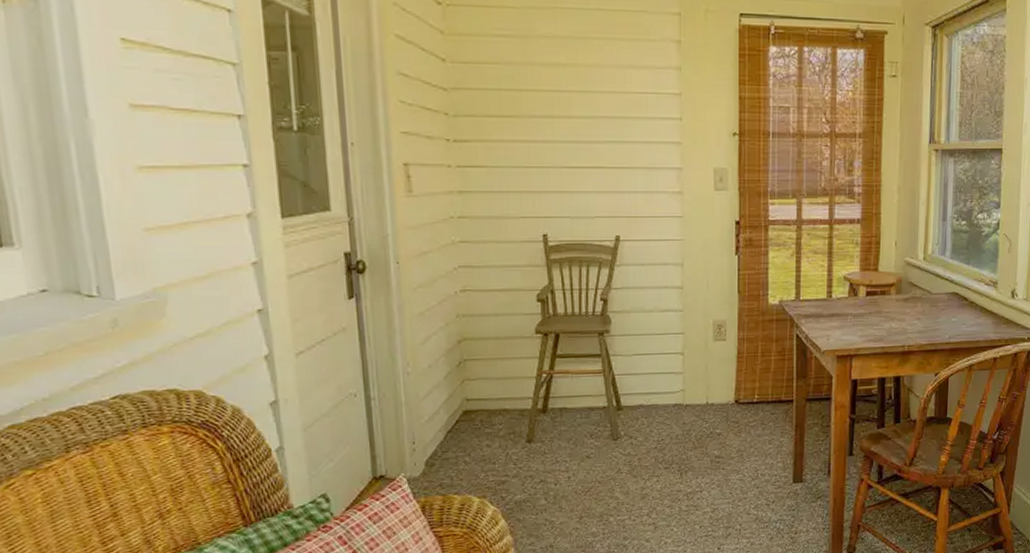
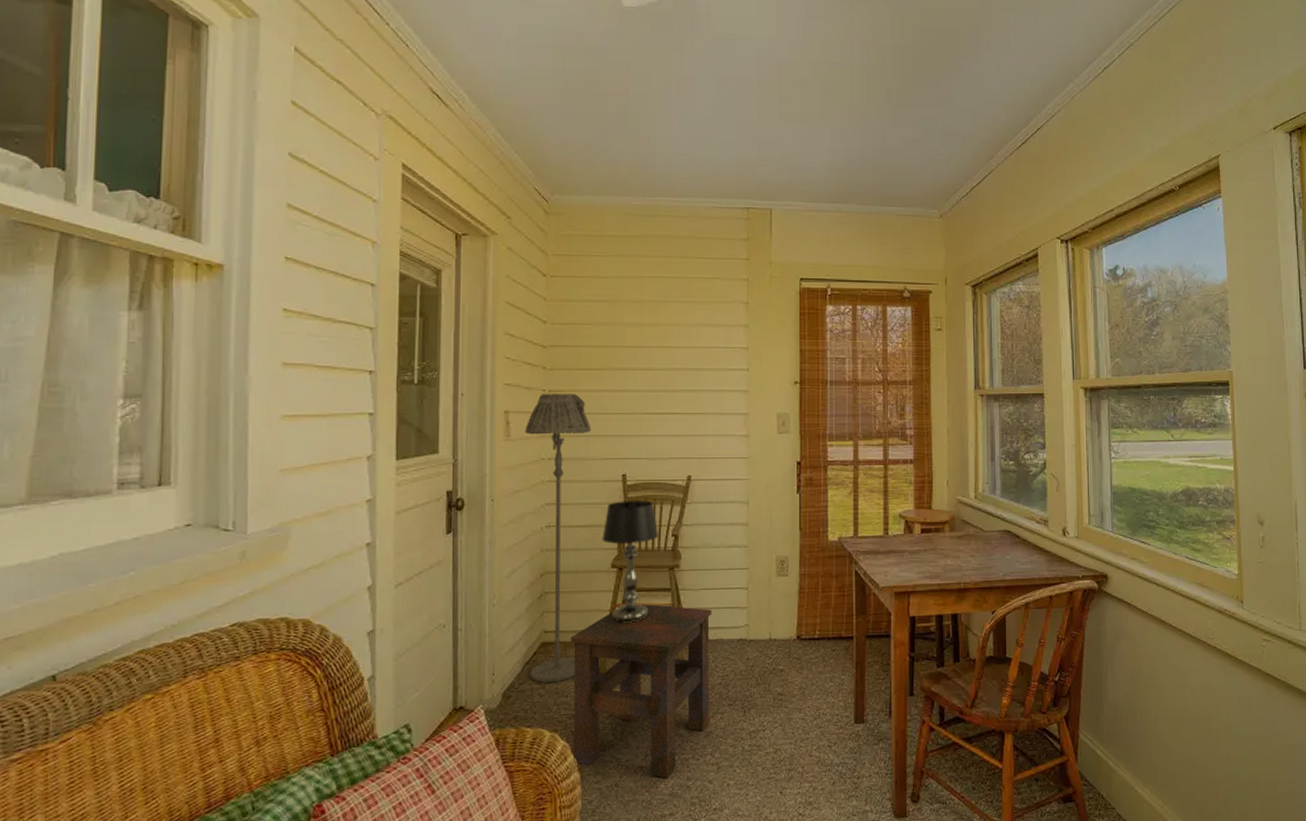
floor lamp: none [429,144,506,451] -> present [525,393,592,684]
side table: none [495,370,646,539] -> present [570,603,712,778]
table lamp: none [523,262,587,390] -> present [602,500,659,623]

